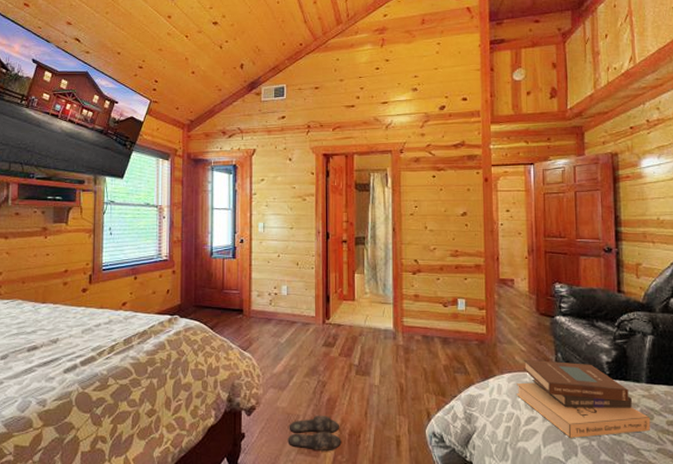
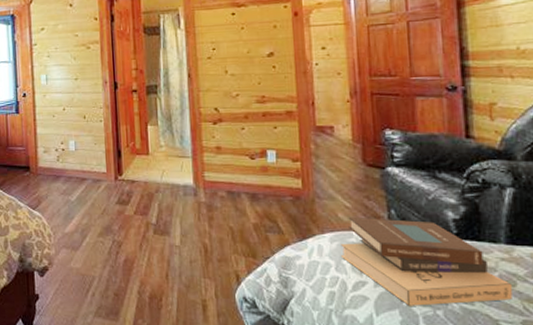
slippers: present [287,416,342,452] -> none [84,277,142,315]

